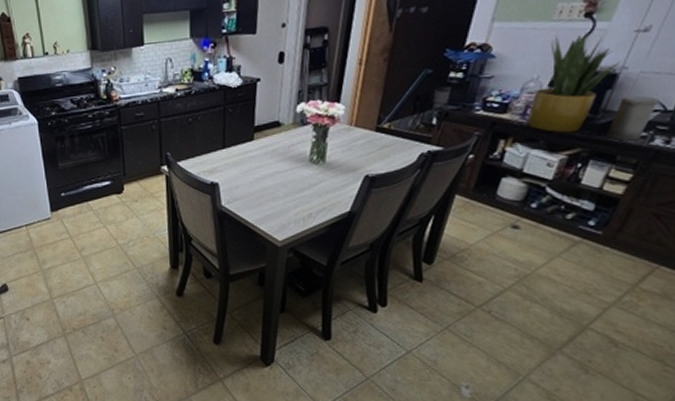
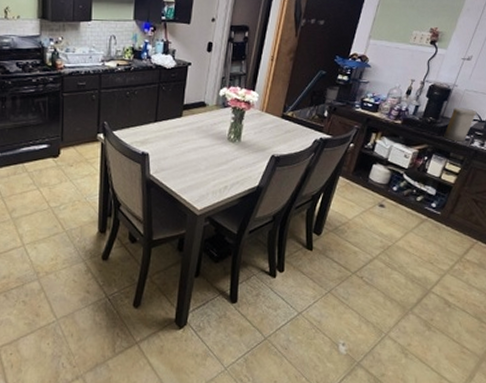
planter: present [526,31,619,133] -> none [391,55,452,132]

